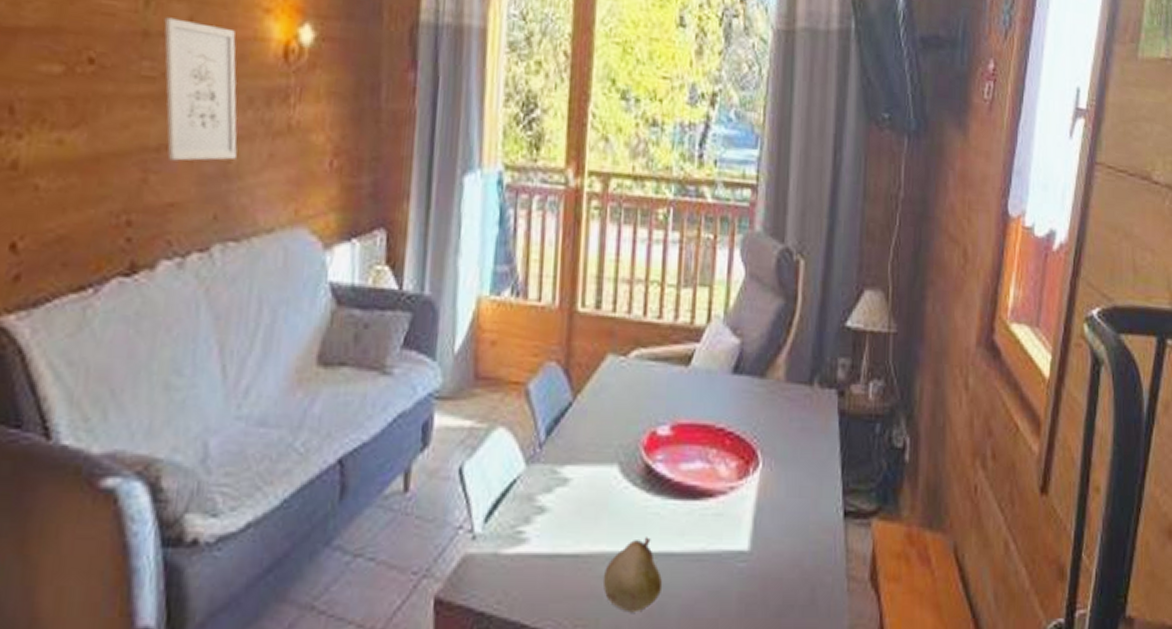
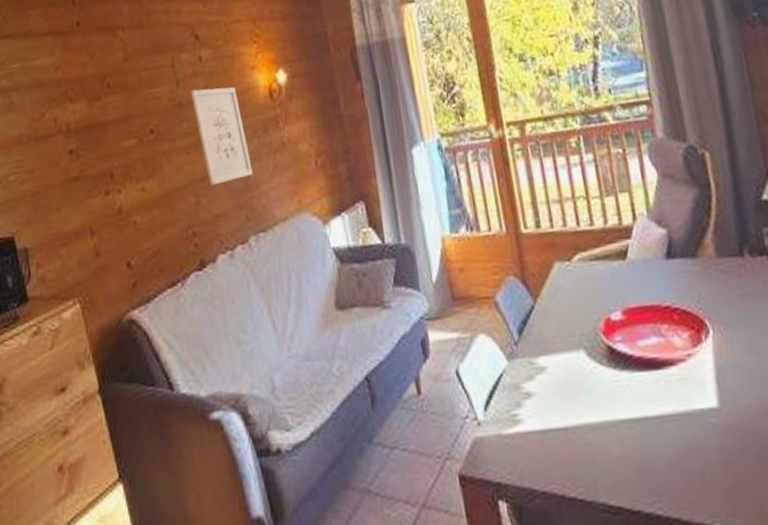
fruit: present [602,537,663,613] -> none [592,406,647,472]

